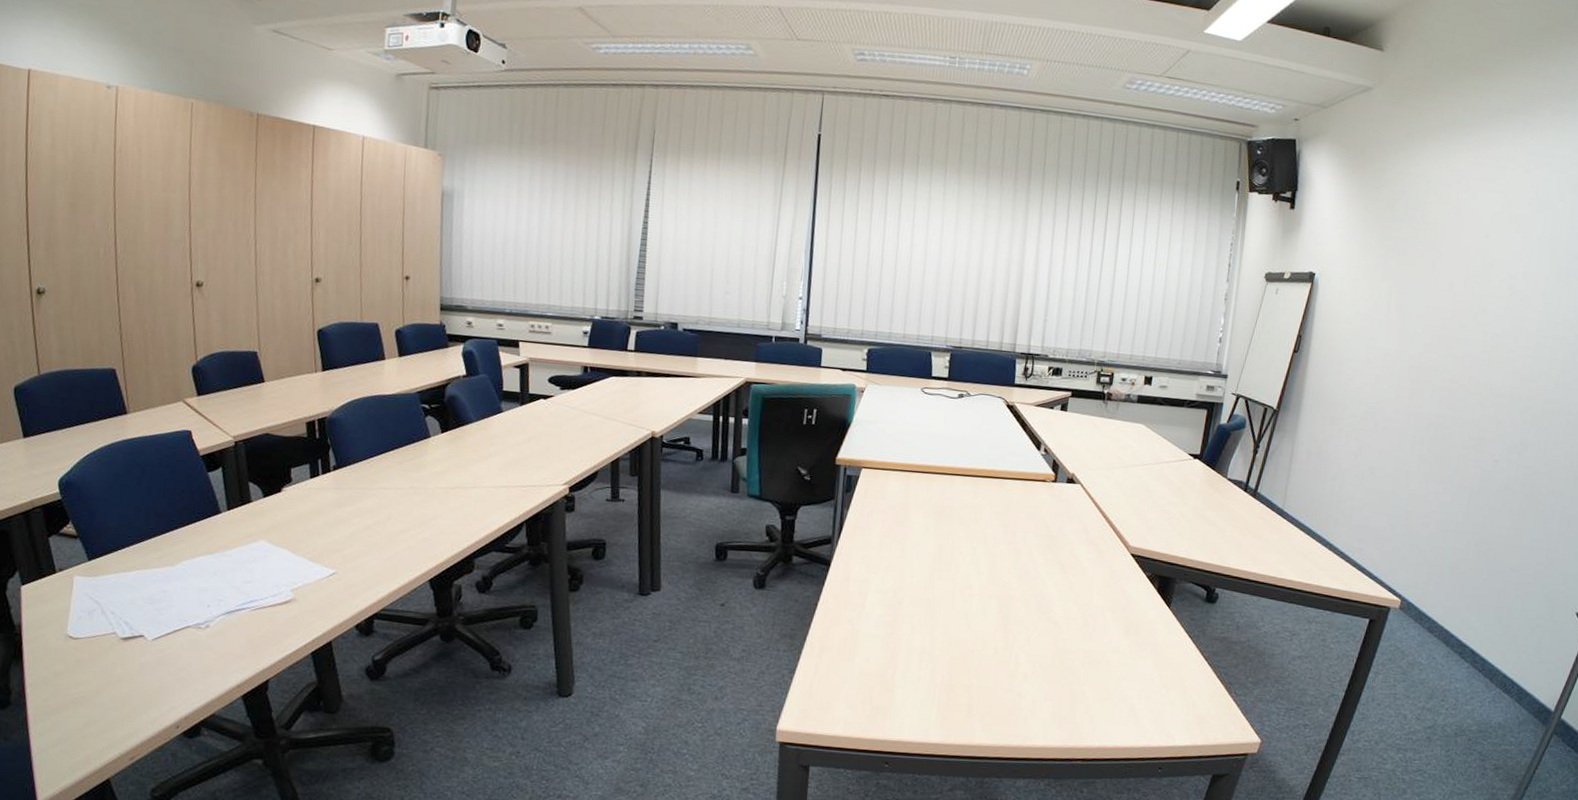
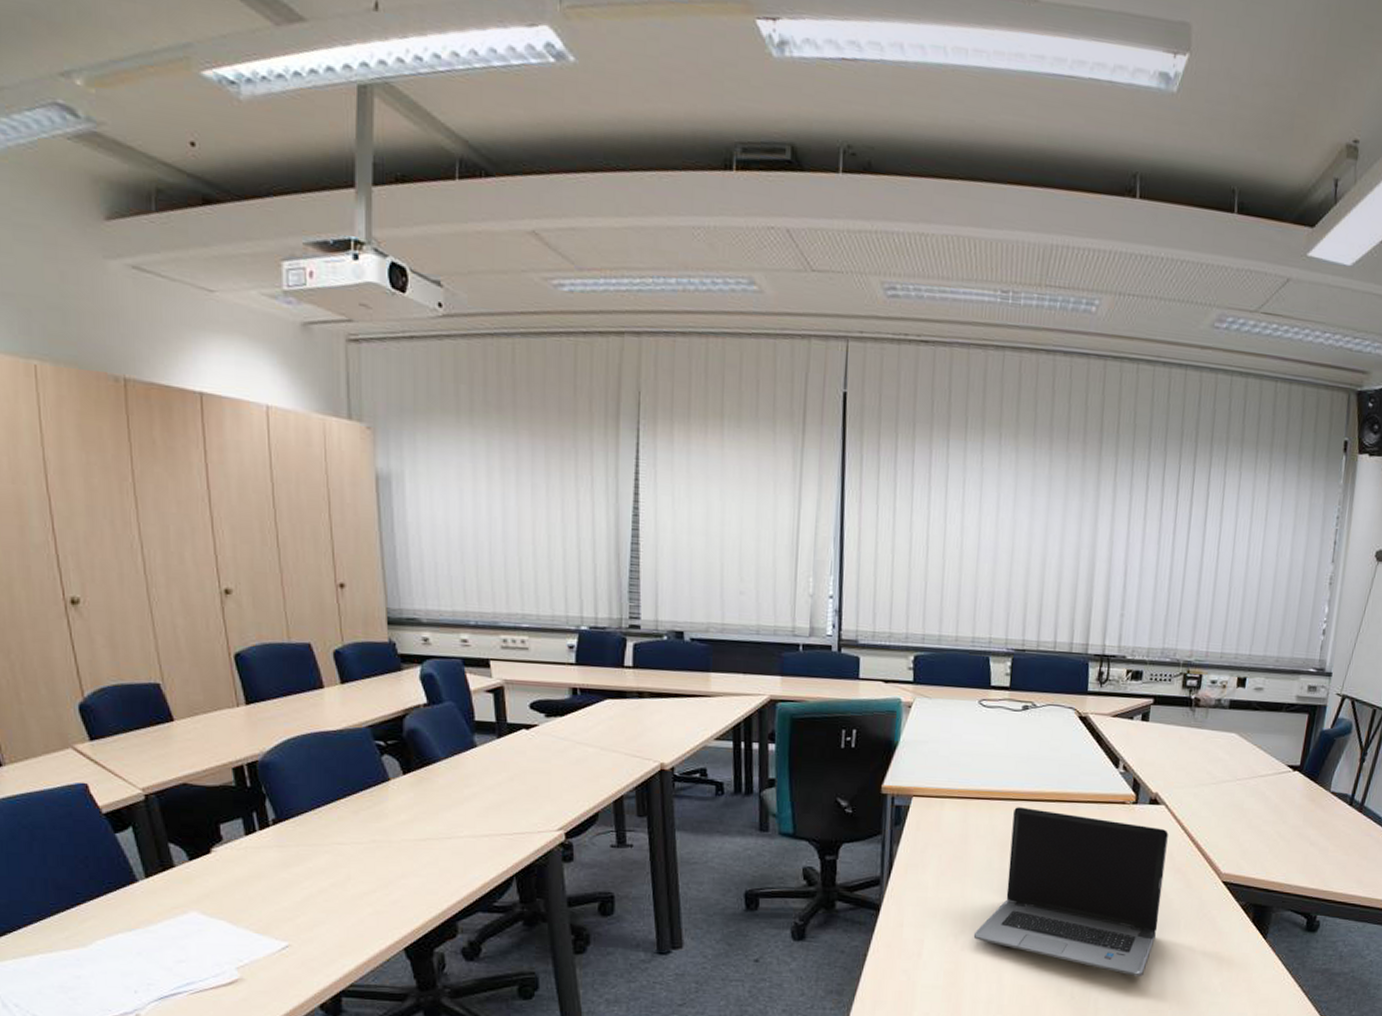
laptop computer: none [910,481,1083,636] -> present [973,807,1168,976]

